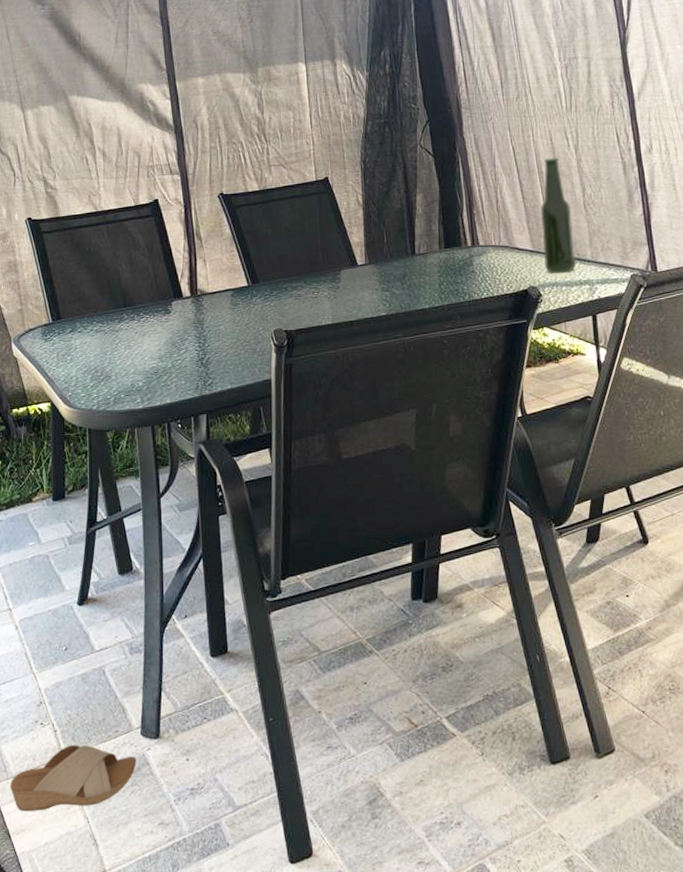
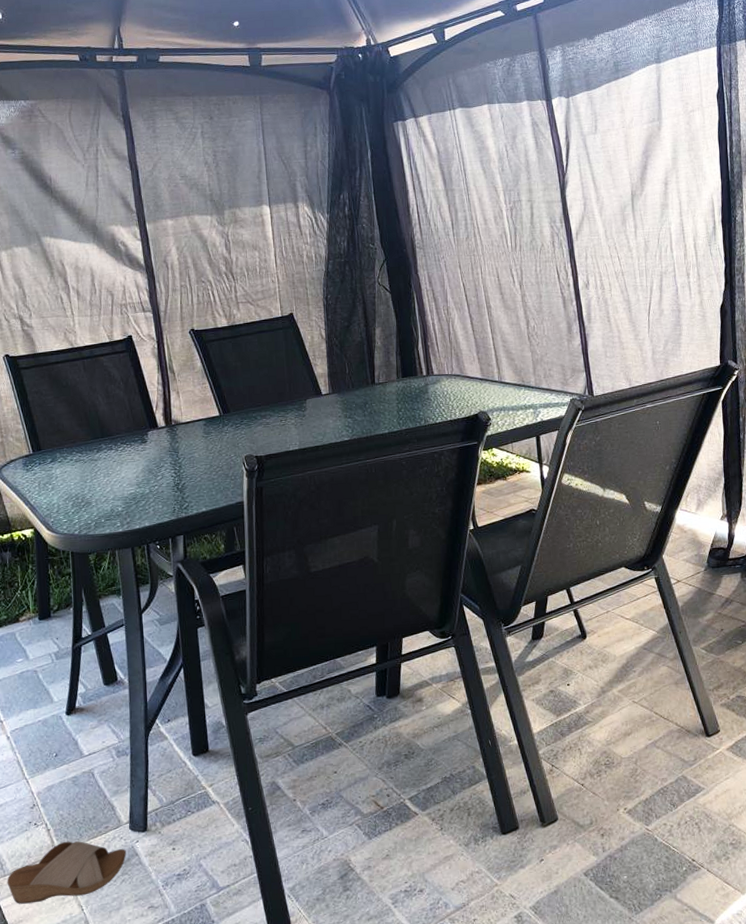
beer bottle: present [540,157,576,273] -> none [488,293,521,399]

